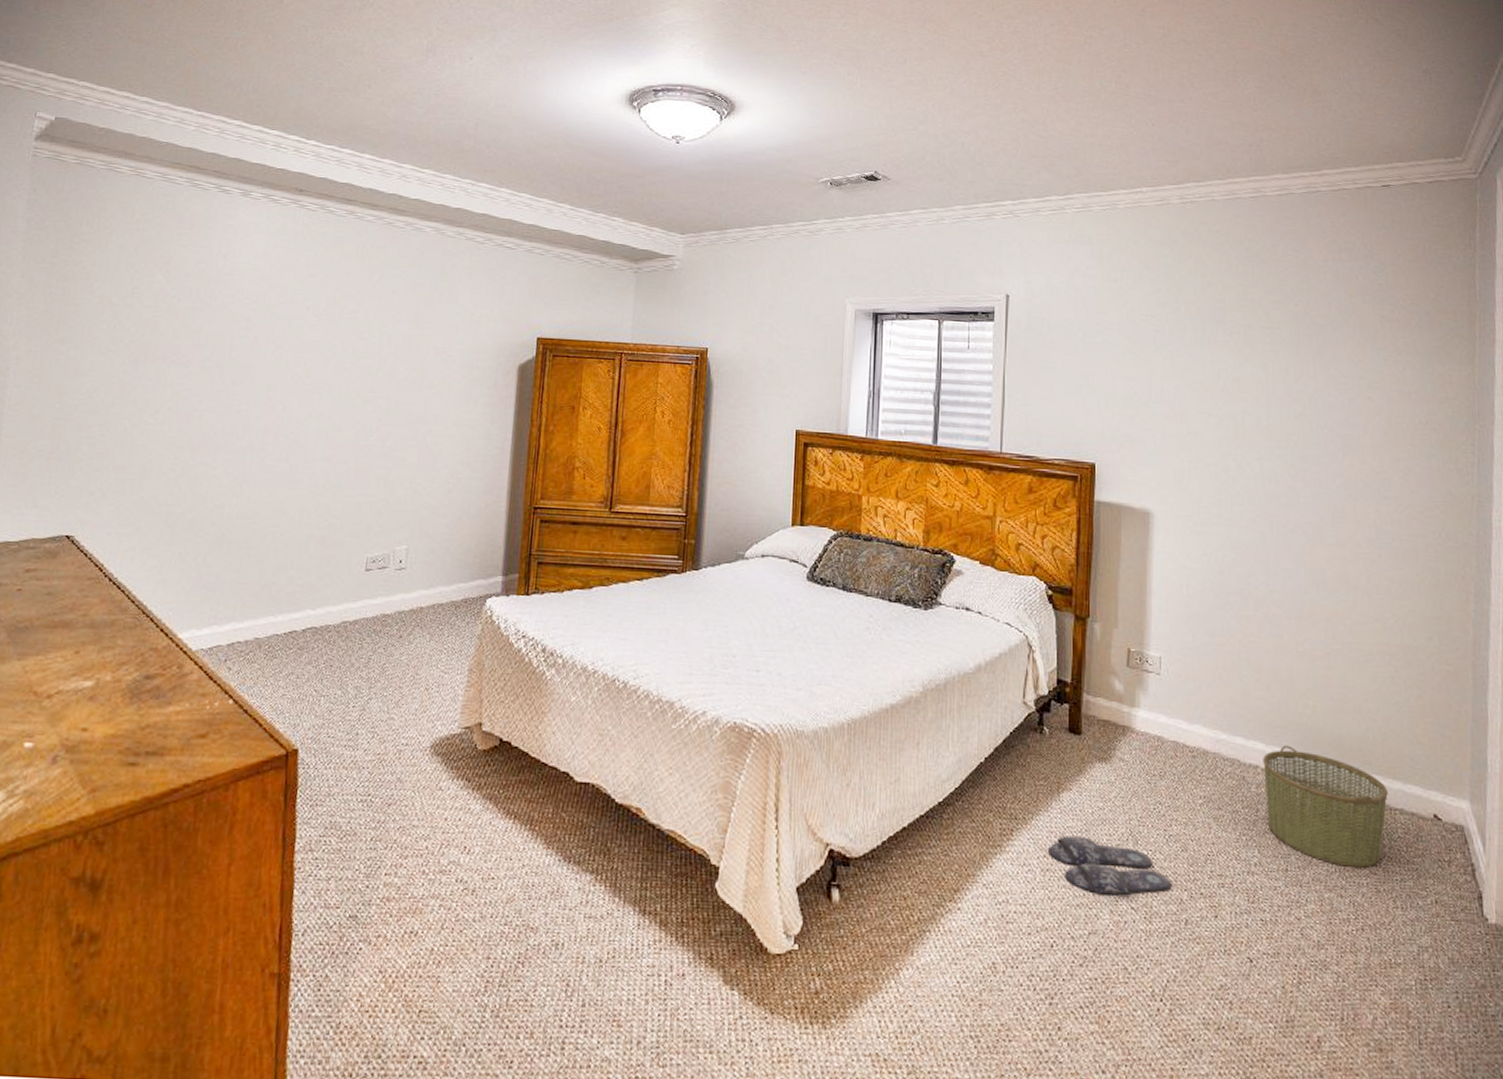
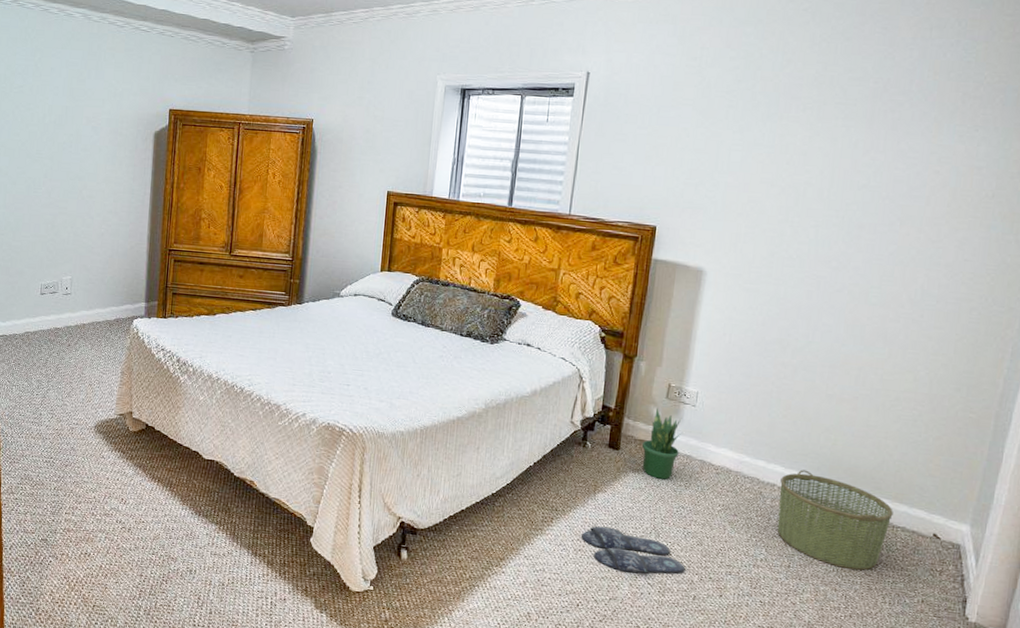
planter: none [1107,679,1148,769] -> present [642,408,681,480]

